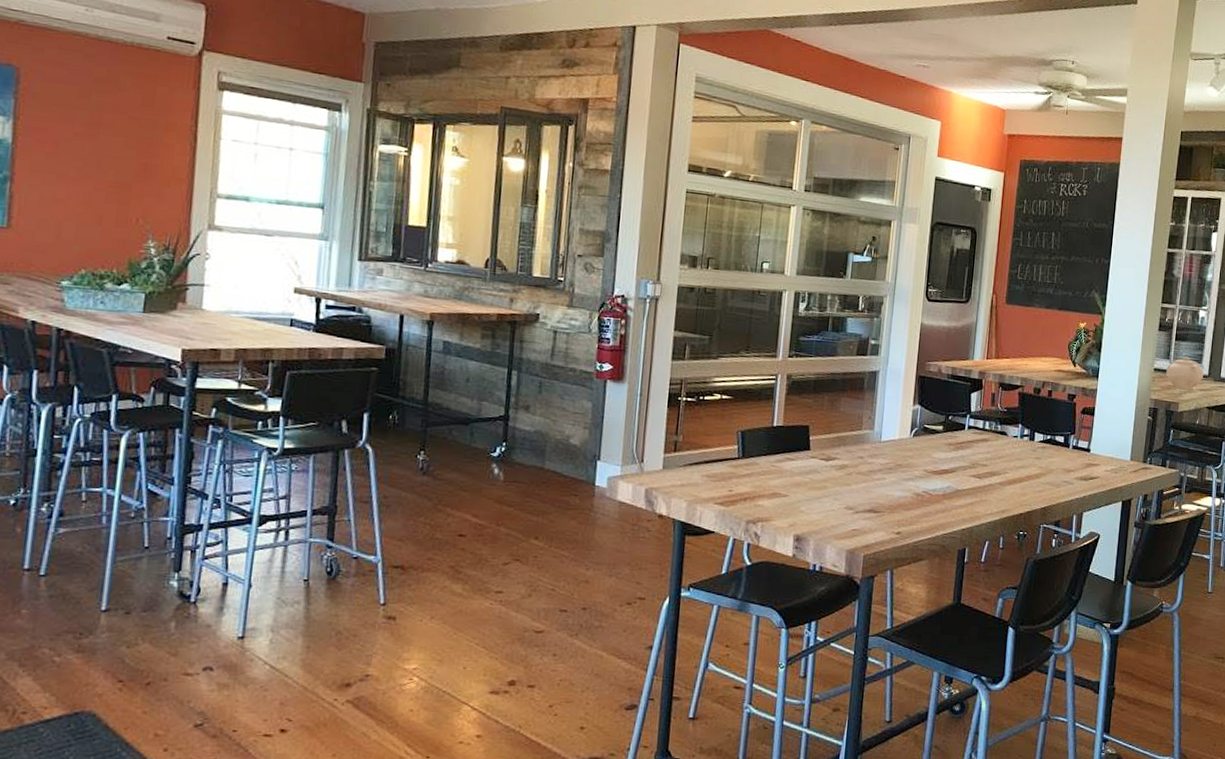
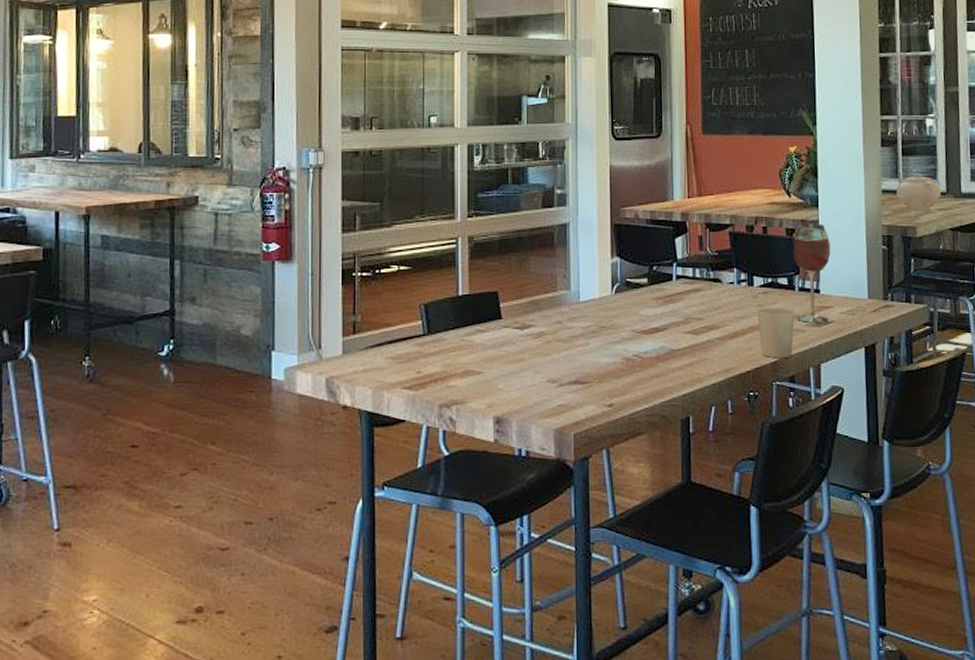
cup: none [1033,460,1066,505] -> present [757,308,795,358]
wineglass: none [1068,391,1105,478] -> present [792,223,831,323]

